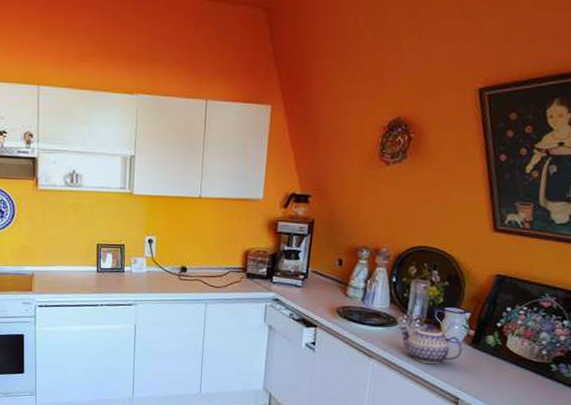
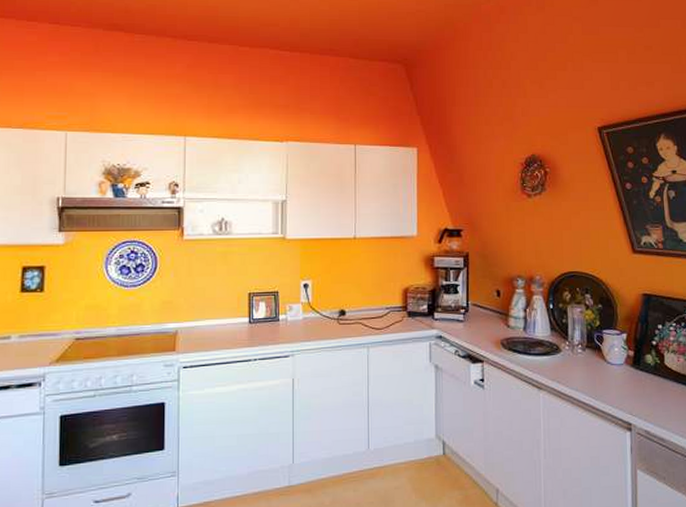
teapot: present [399,324,463,365] -> none [562,349,626,391]

